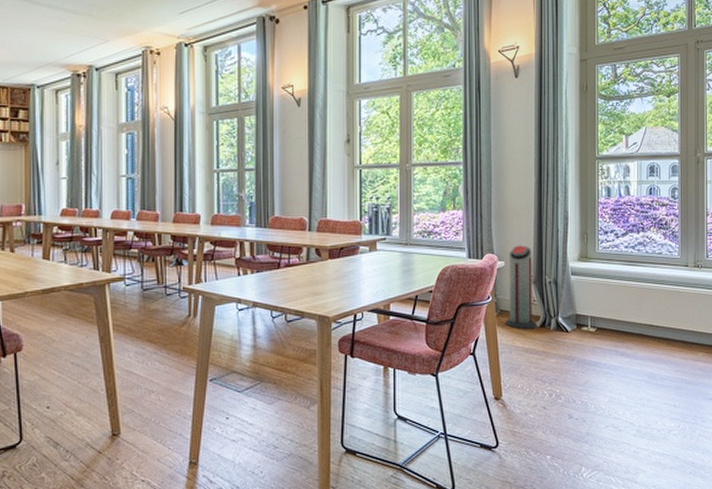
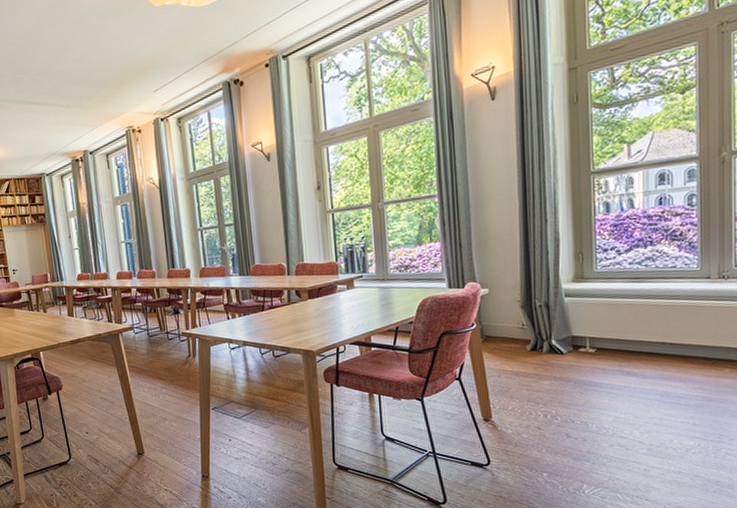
air purifier: present [505,245,537,330] -> none [492,271,528,354]

